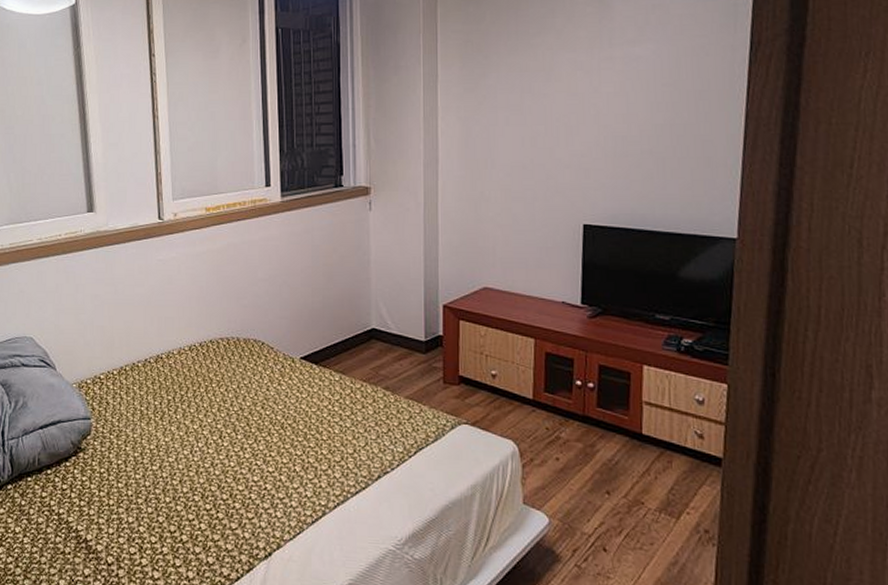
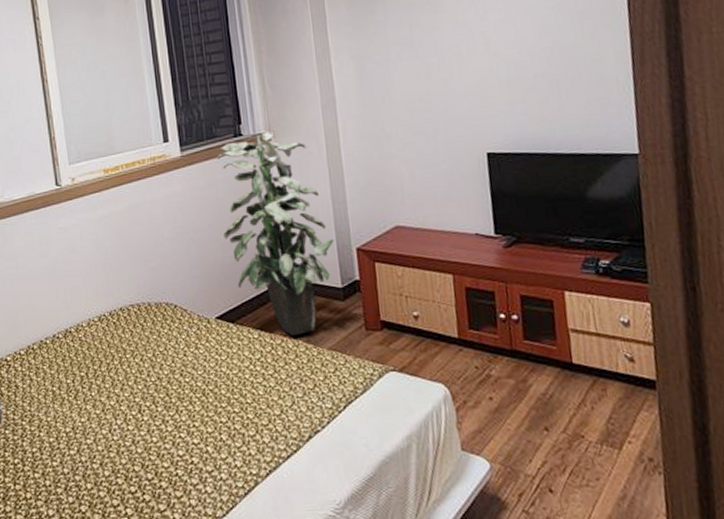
indoor plant: none [315,185,422,381] -> present [216,132,334,335]

